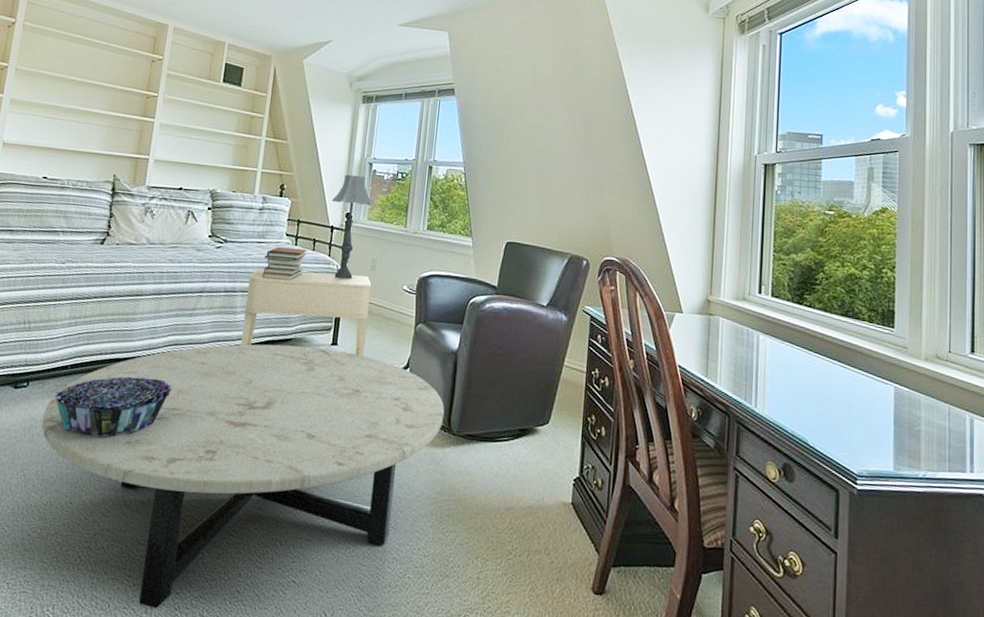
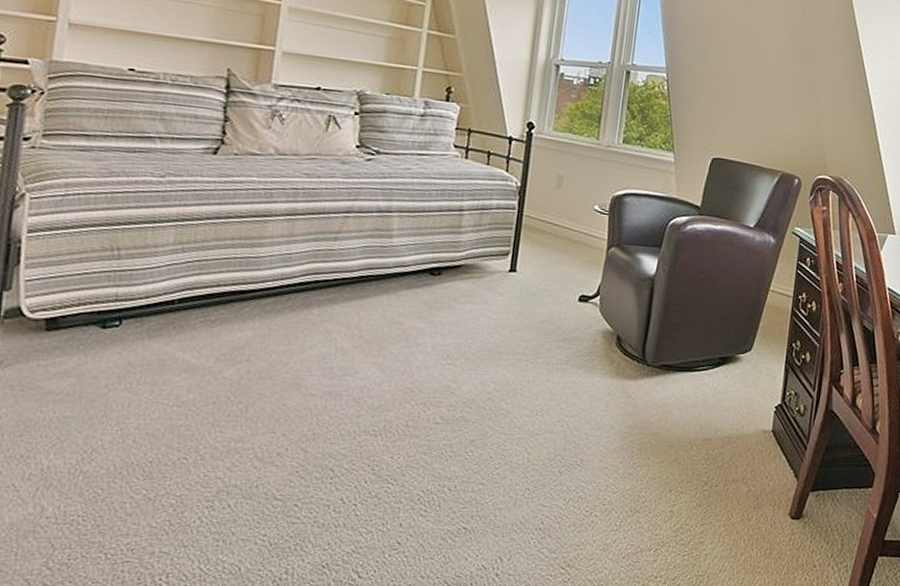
coffee table: present [42,344,445,608] -> none [142,271,639,567]
decorative bowl: present [54,376,172,438] -> none [157,311,313,383]
nightstand: present [240,268,372,357] -> none [398,185,558,284]
book stack: present [262,247,307,281] -> none [424,160,480,199]
table lamp: present [332,174,373,280] -> none [510,77,559,199]

